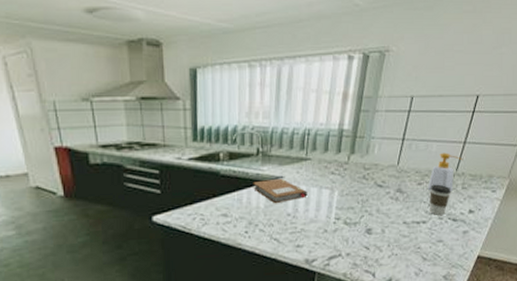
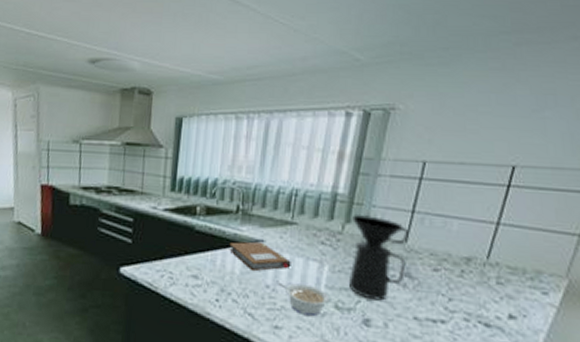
legume: none [297,208,340,233] -> present [278,282,330,316]
coffee maker: none [354,145,400,214] -> present [348,213,409,301]
soap bottle: present [427,152,463,192] -> none [446,233,496,287]
coffee cup: present [429,184,451,216] -> none [449,272,481,317]

